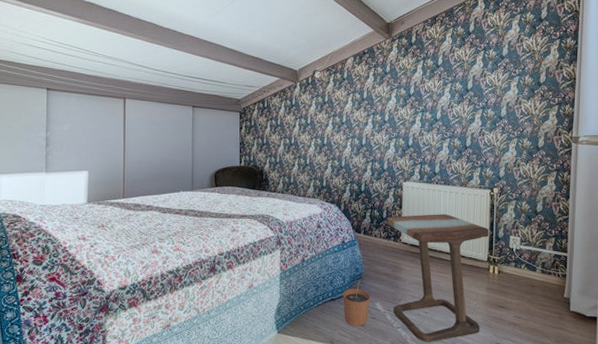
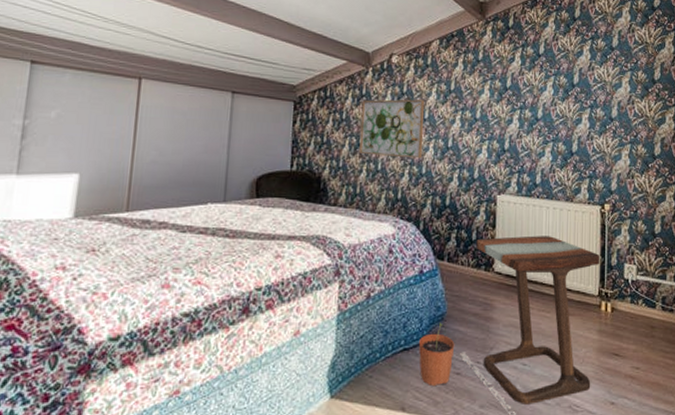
wall art: none [292,107,343,154] -> present [359,99,425,159]

